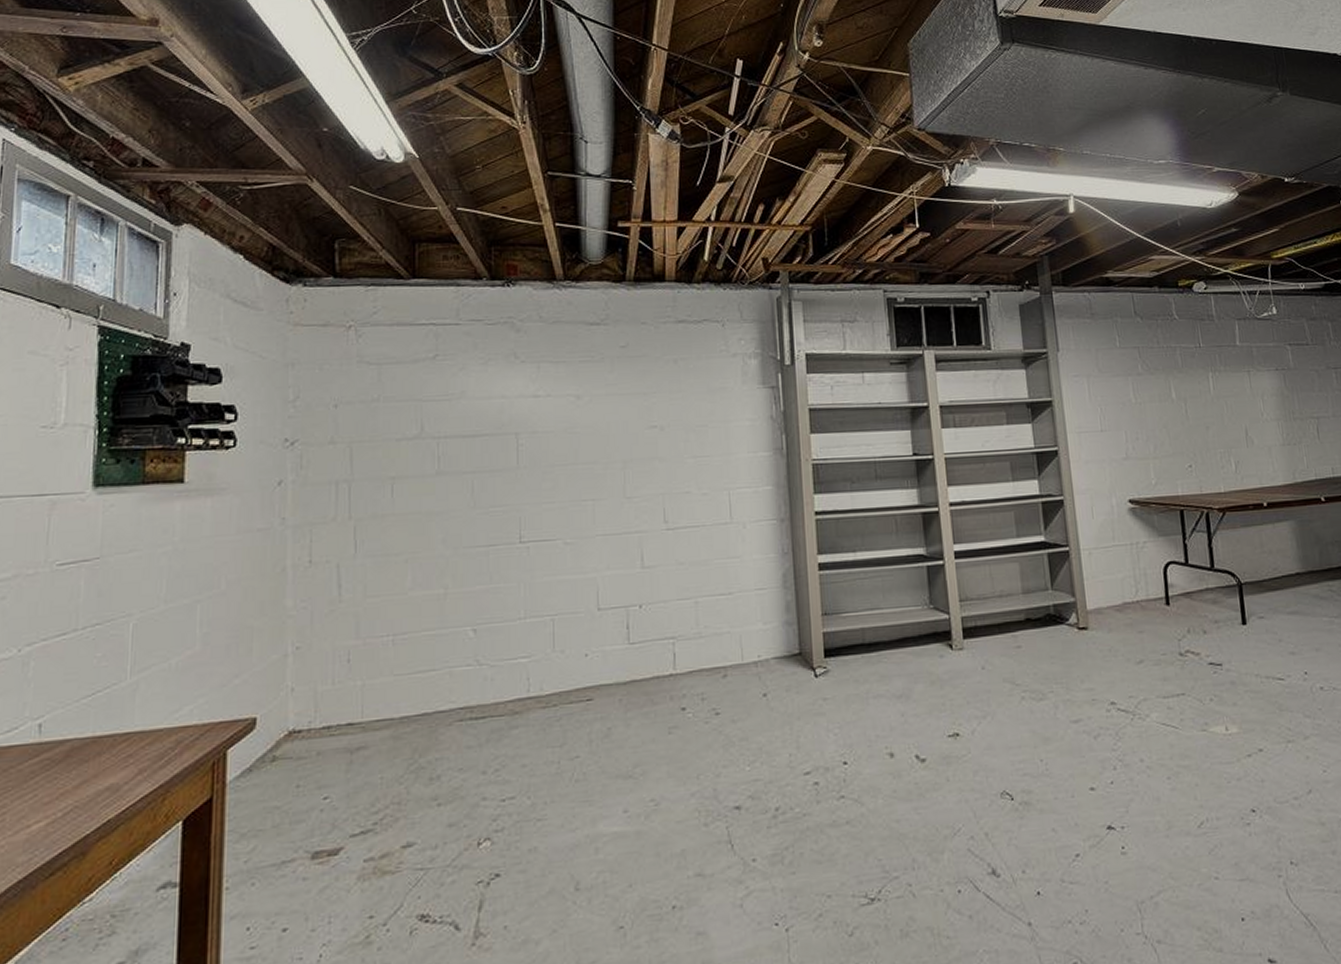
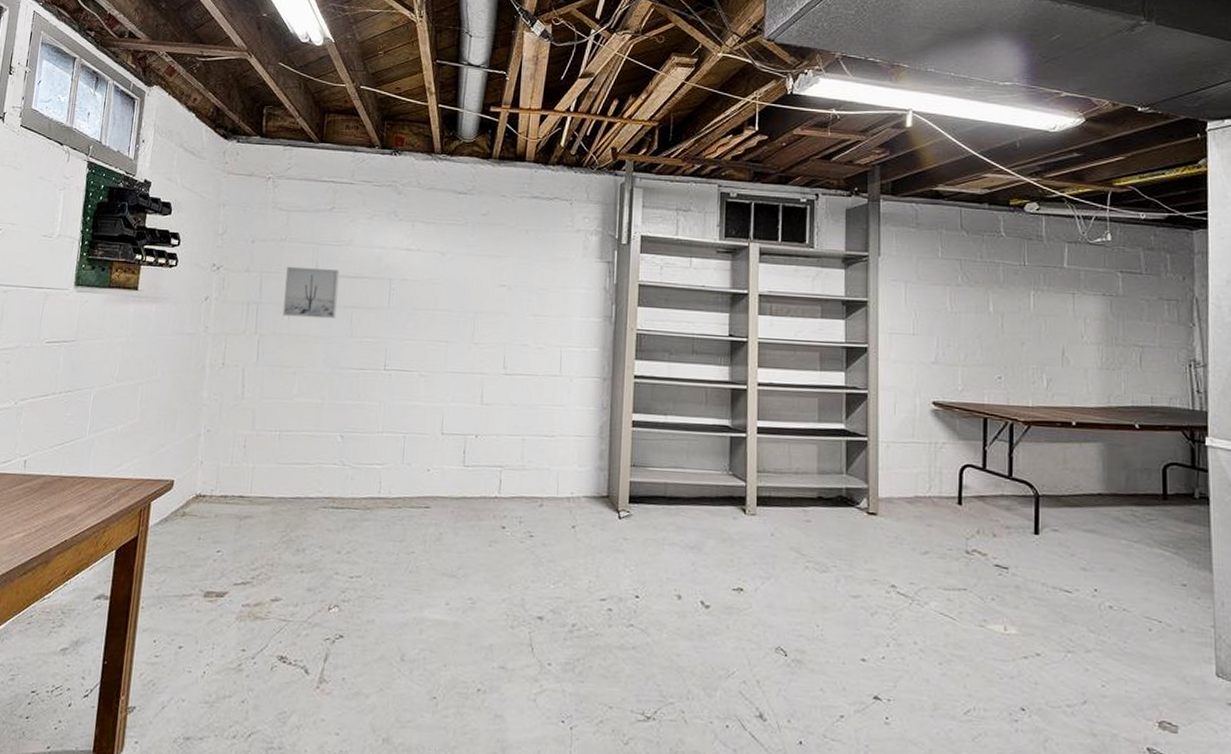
wall art: none [382,429,452,493] -> present [282,266,340,319]

